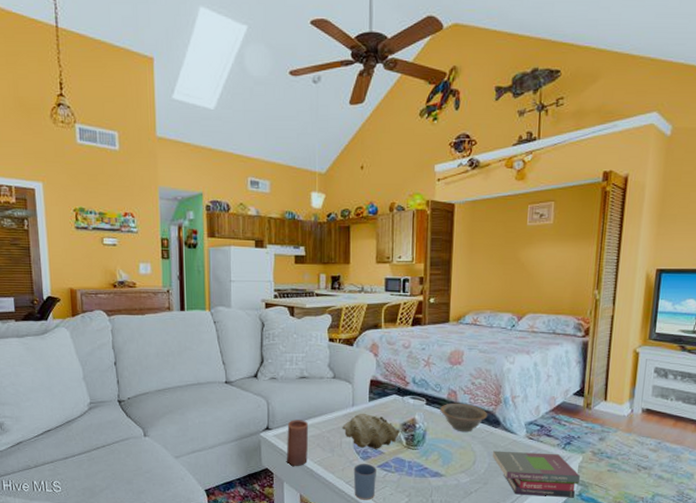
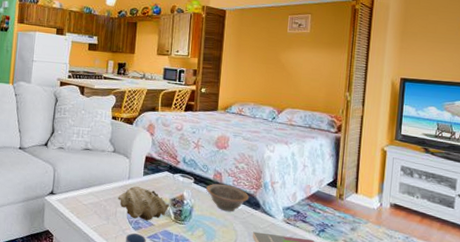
candle: present [287,420,308,466] -> none [66,187,88,231]

